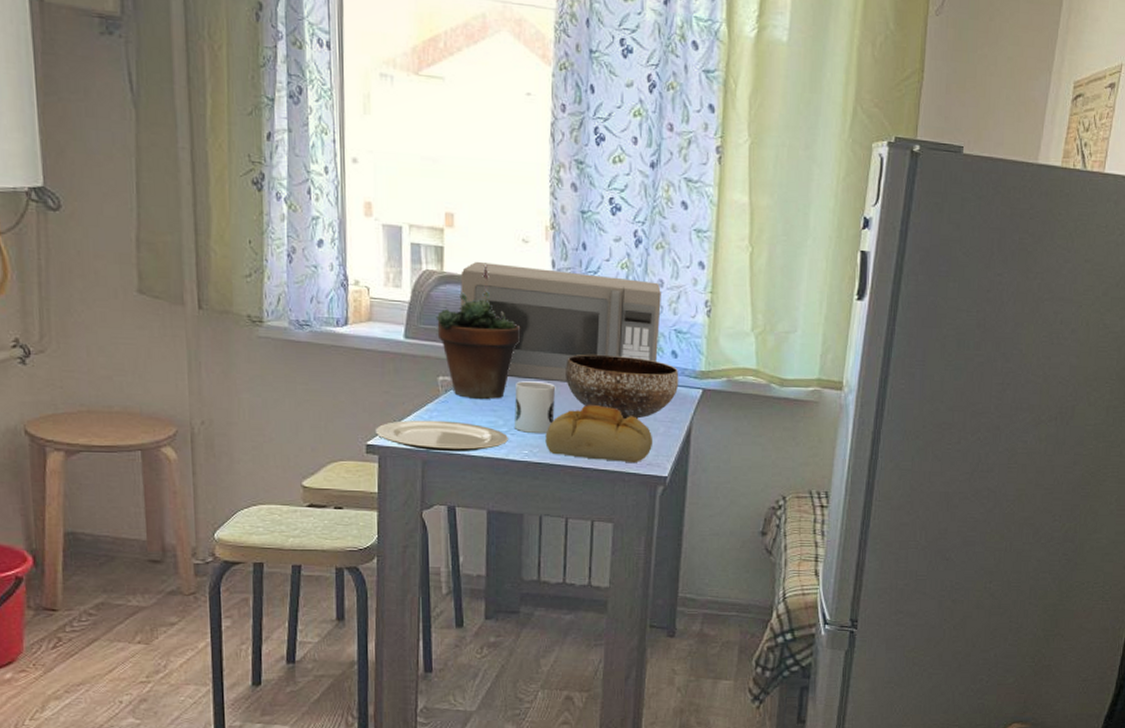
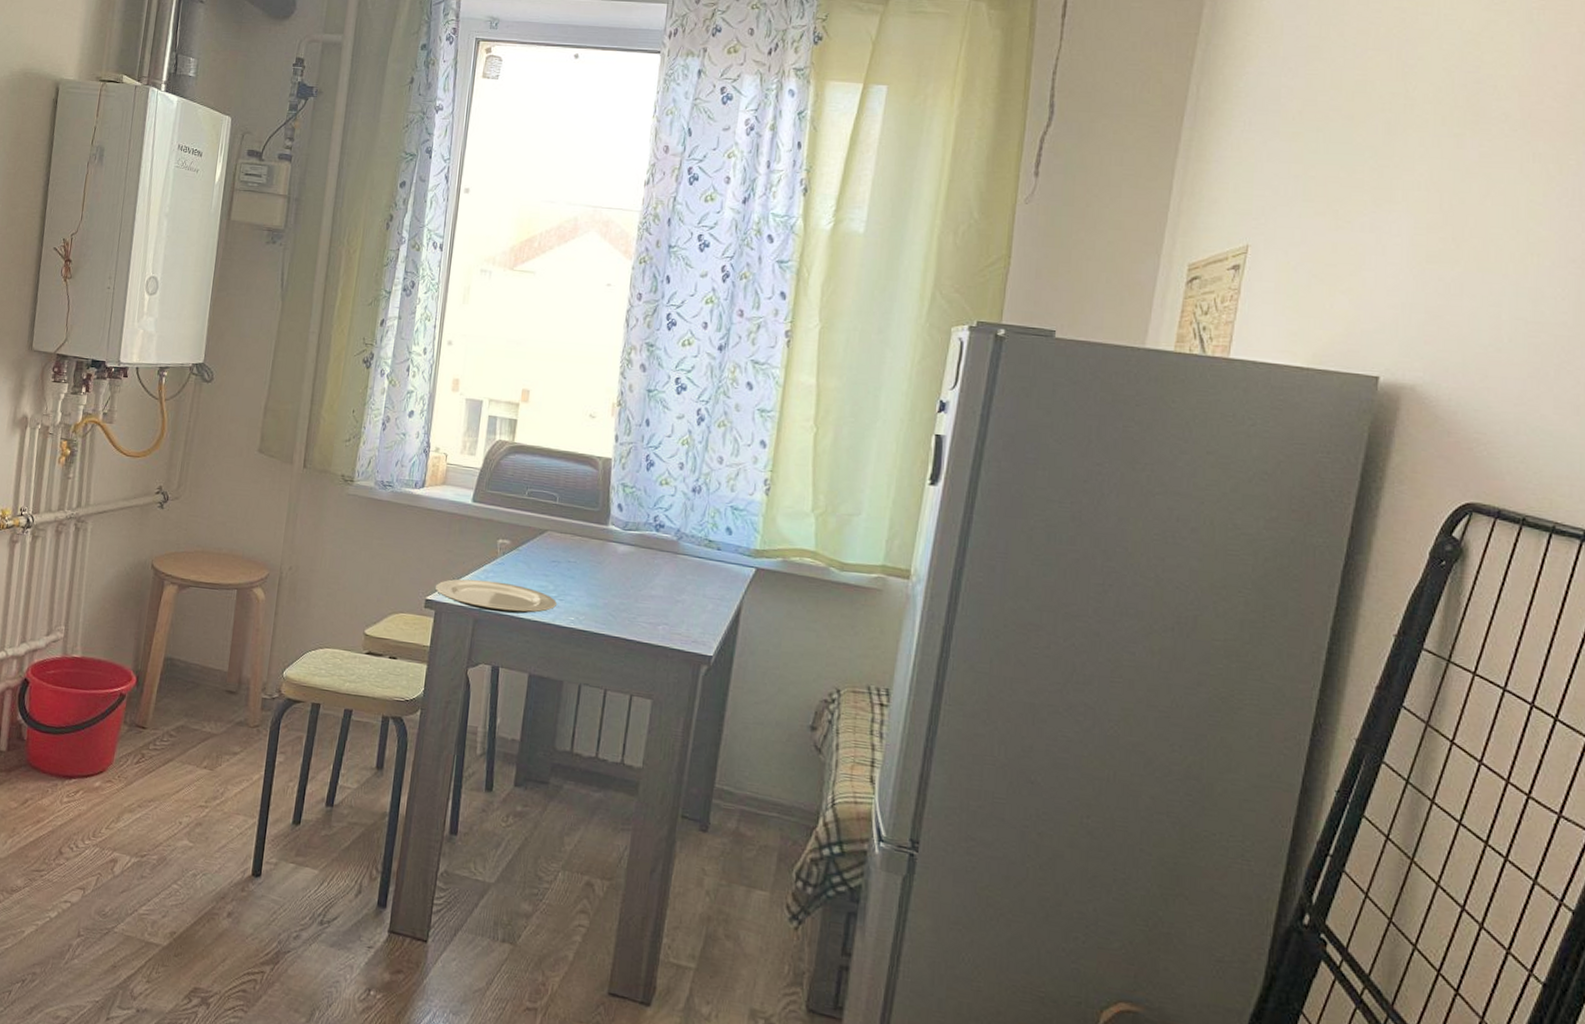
succulent plant: present [435,264,521,400] -> none [502,437,580,564]
microwave: present [461,261,661,383] -> none [527,433,720,553]
mug: present [515,381,556,433] -> none [564,548,608,602]
bread: present [545,405,652,464] -> none [592,576,700,640]
bowl: present [566,354,679,420] -> none [618,526,733,594]

